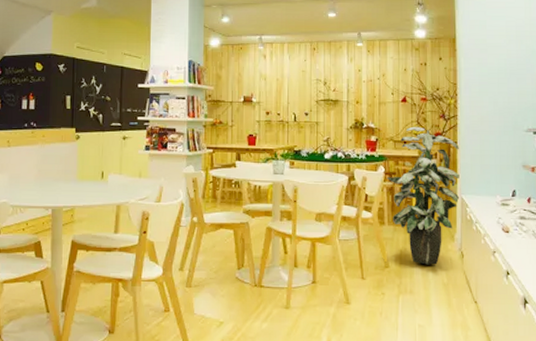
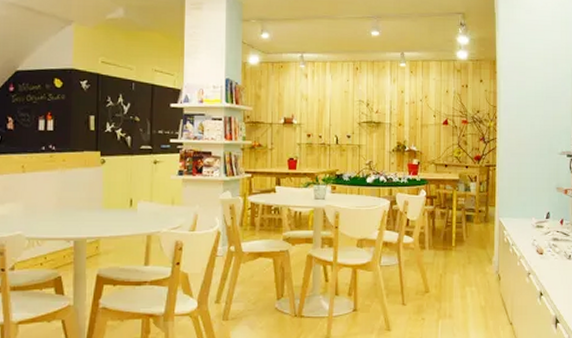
indoor plant: present [386,126,460,265] -> none [427,149,498,289]

